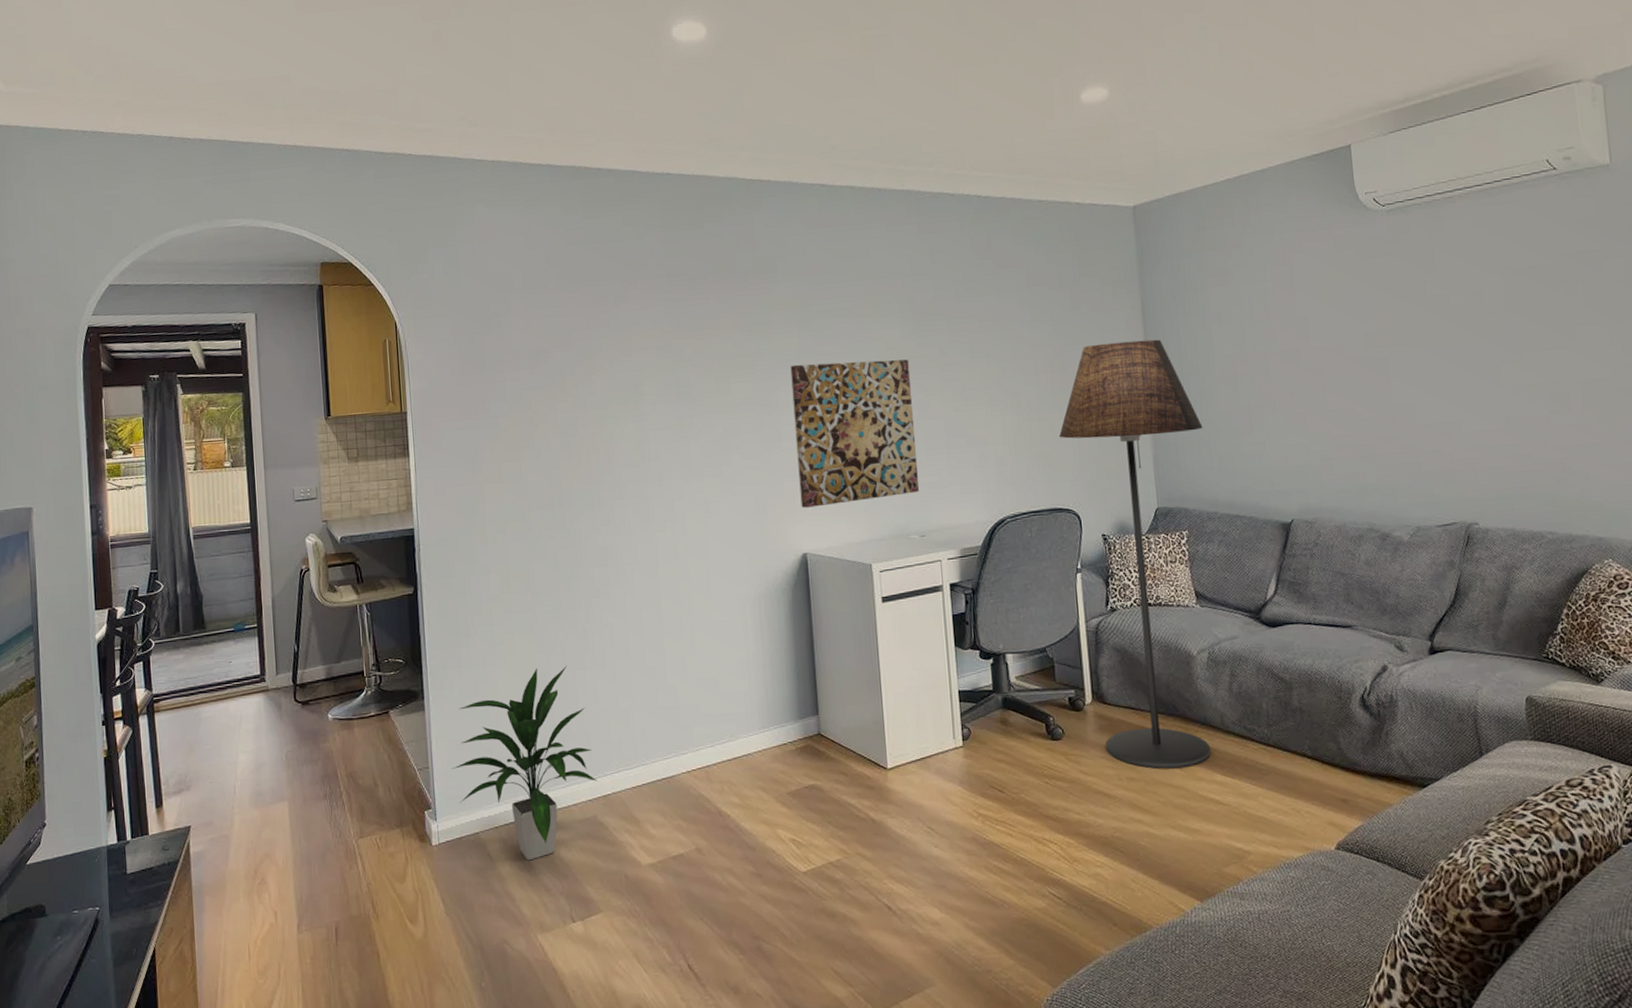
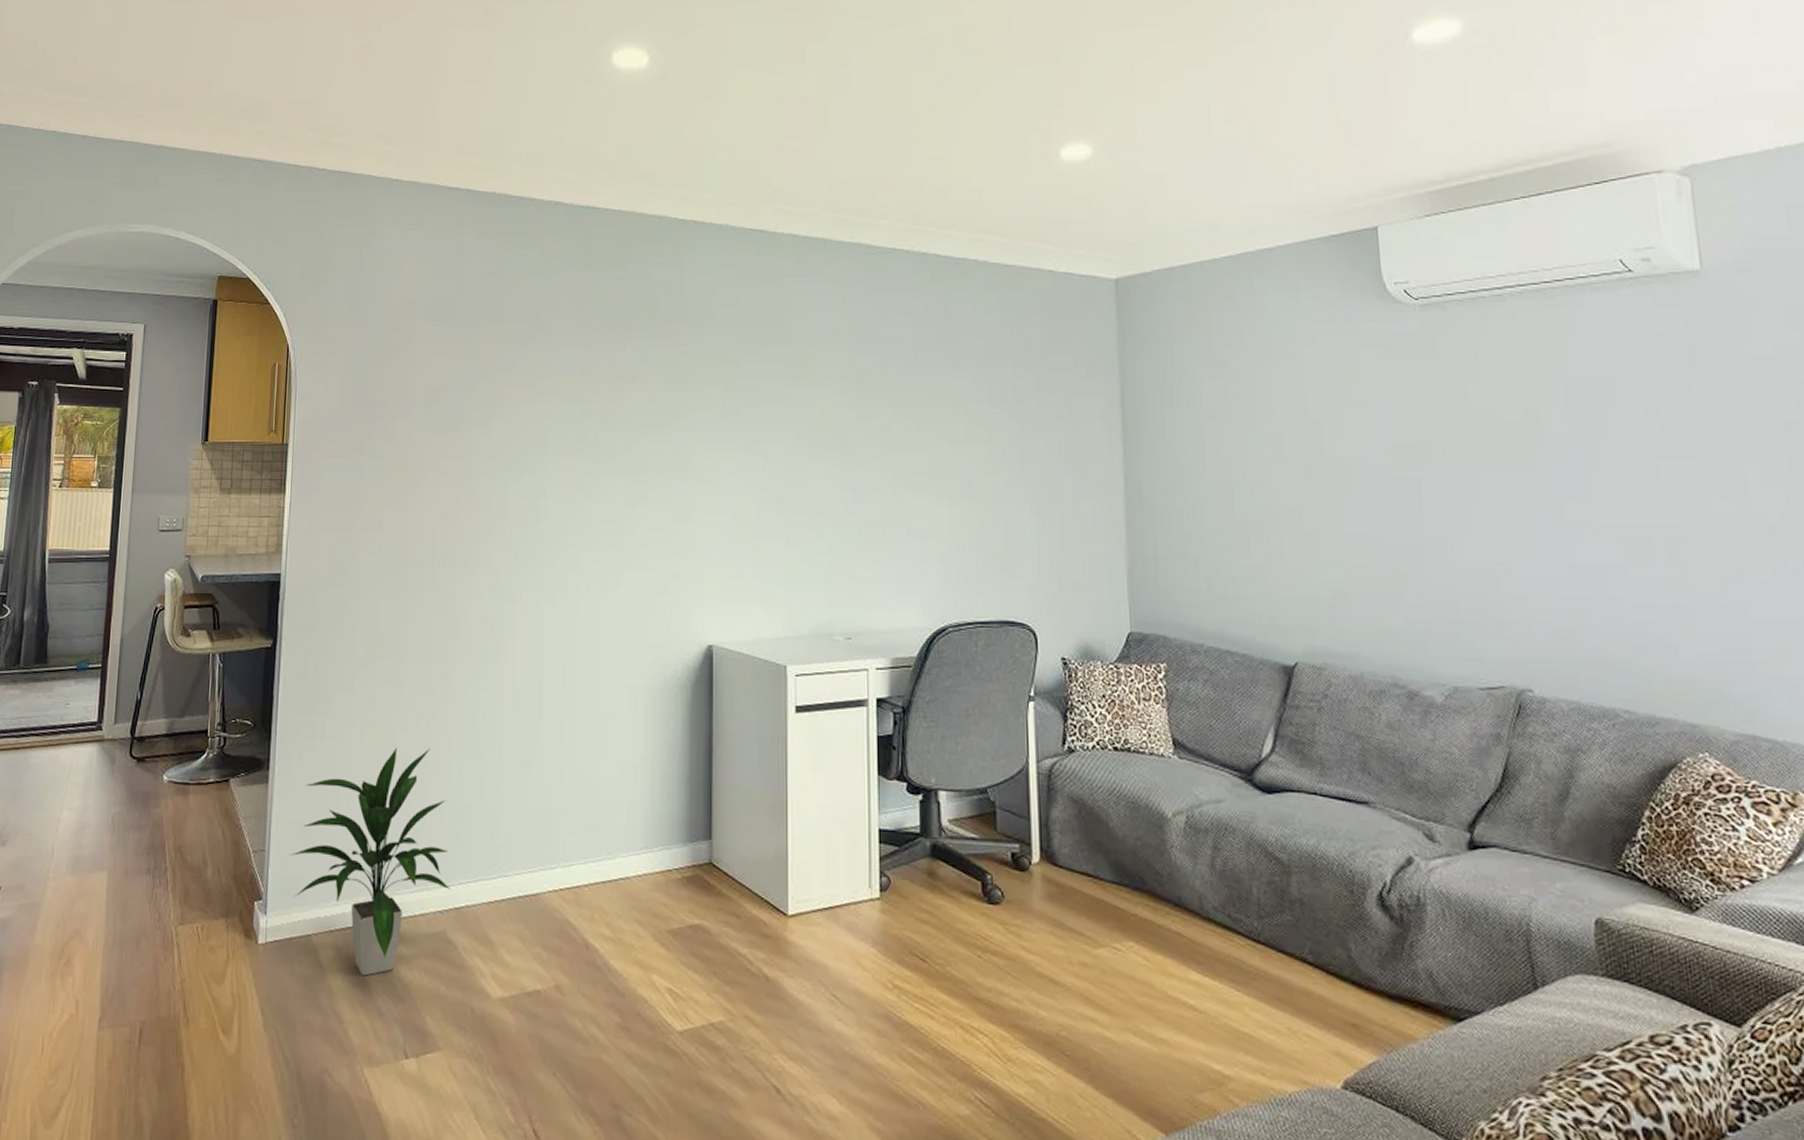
wall art: present [790,359,920,508] -> none [710,427,849,593]
floor lamp: present [1059,339,1210,769] -> none [1016,433,1189,958]

